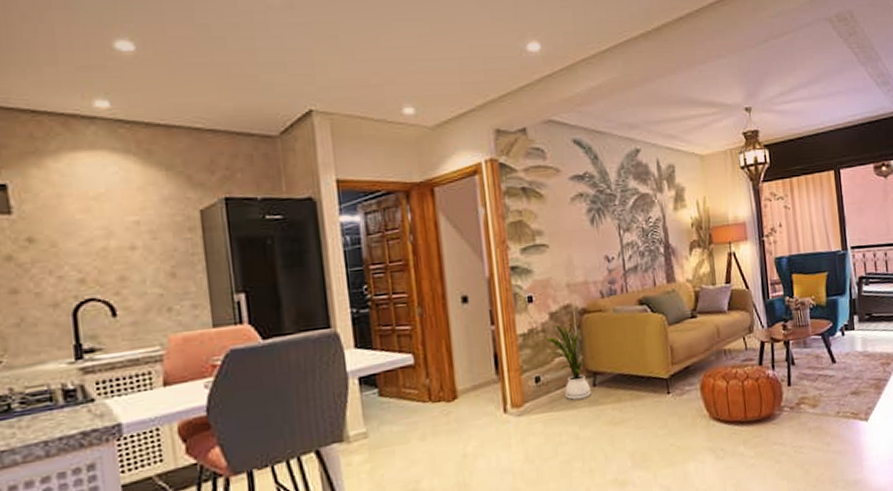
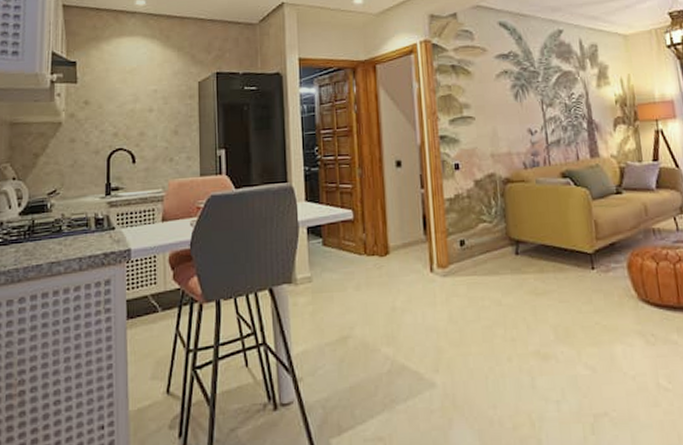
house plant: present [545,324,591,400] -> none [470,191,514,266]

